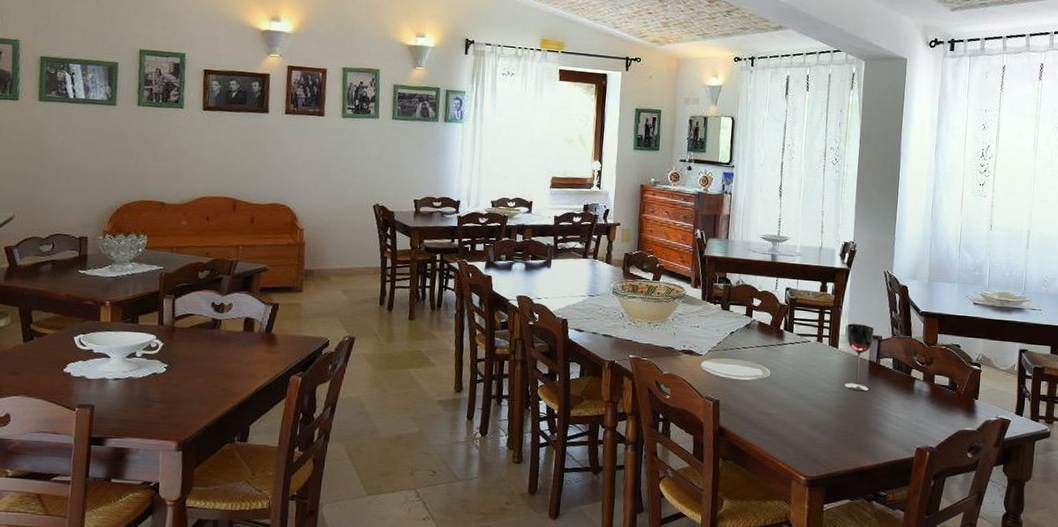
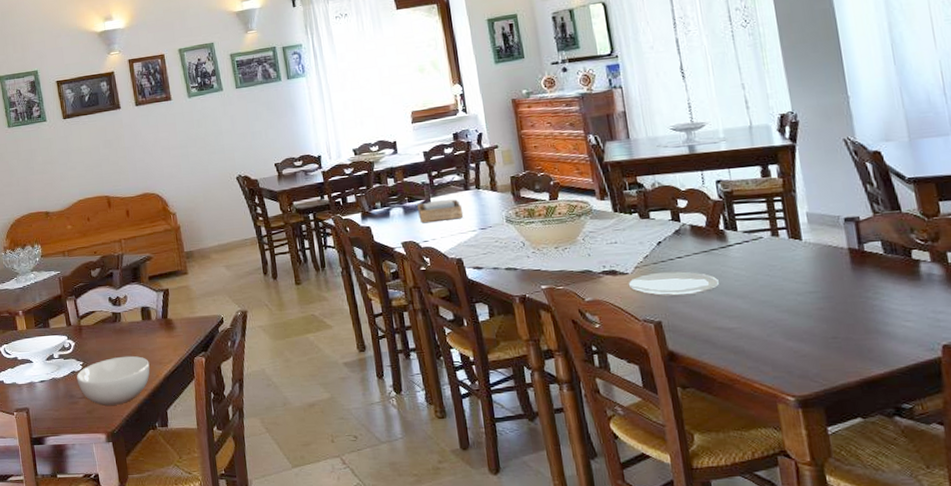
bowl: none [156,364,242,414] -> present [76,355,151,406]
napkin holder: none [537,262,578,283] -> present [417,199,463,223]
wineglass: present [844,324,874,392] -> none [807,206,857,287]

